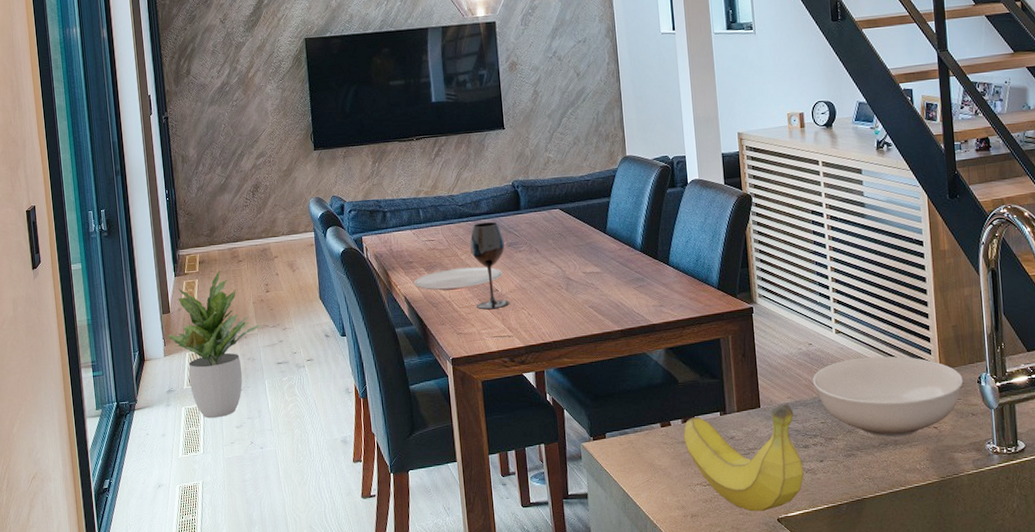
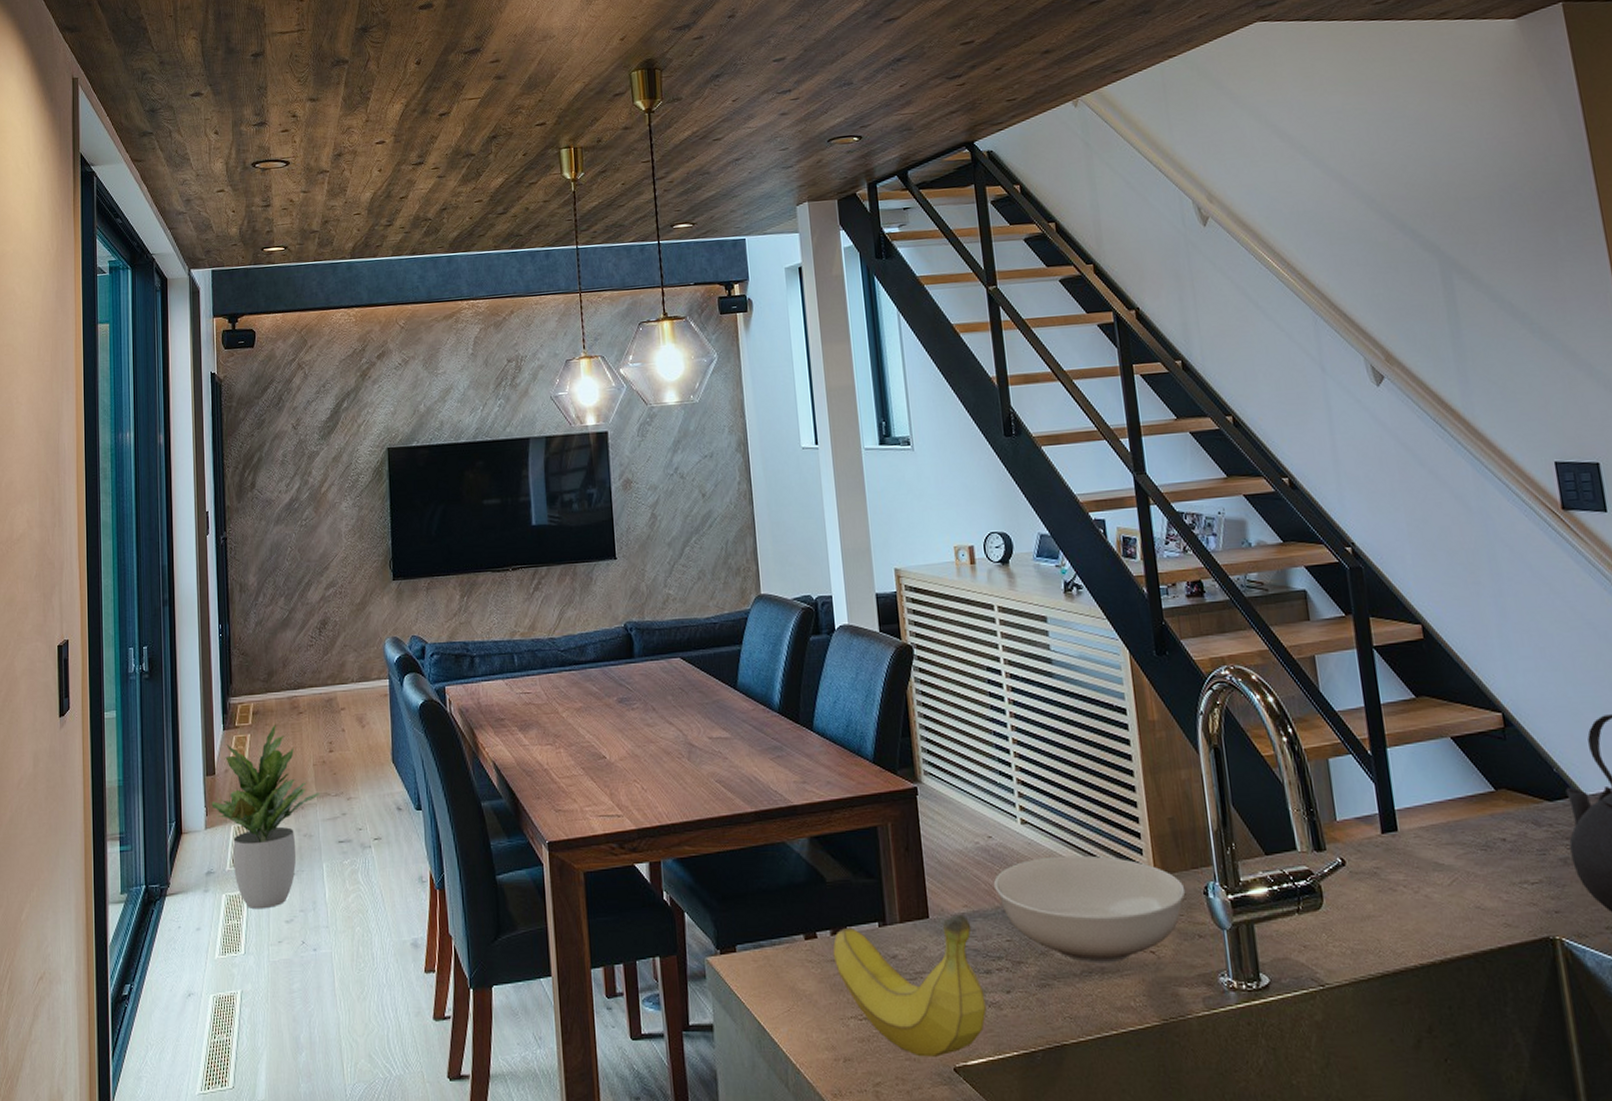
plate: present [413,266,503,291] -> none [504,727,612,757]
wineglass: present [470,221,509,309] -> none [573,671,619,780]

